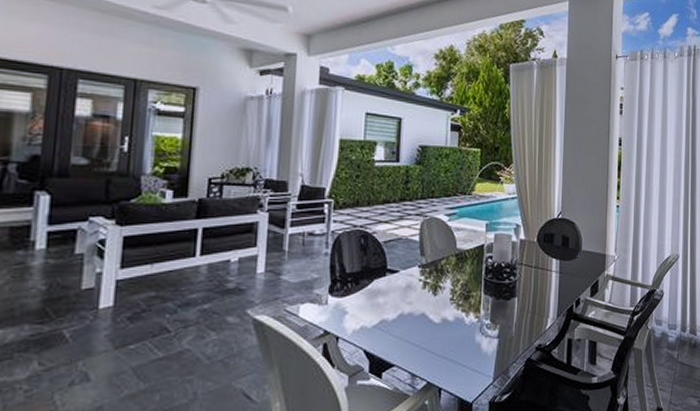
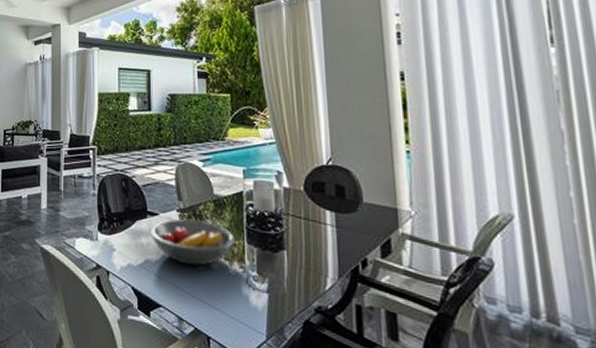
fruit bowl: none [388,275,474,320] -> present [150,219,236,266]

